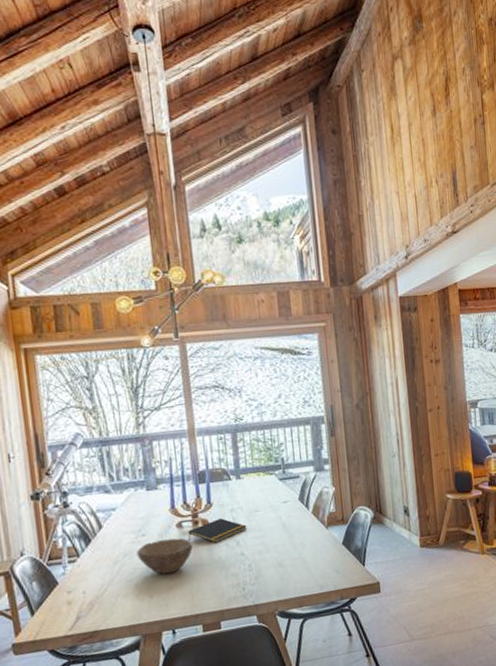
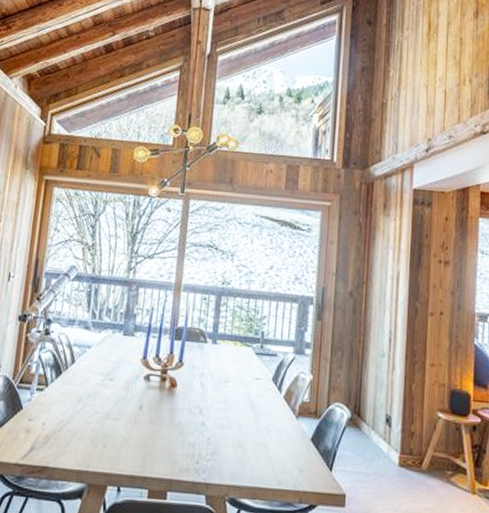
bowl: present [136,538,194,574] -> none [100,388,157,426]
notepad: present [188,518,247,543] -> none [153,380,214,406]

